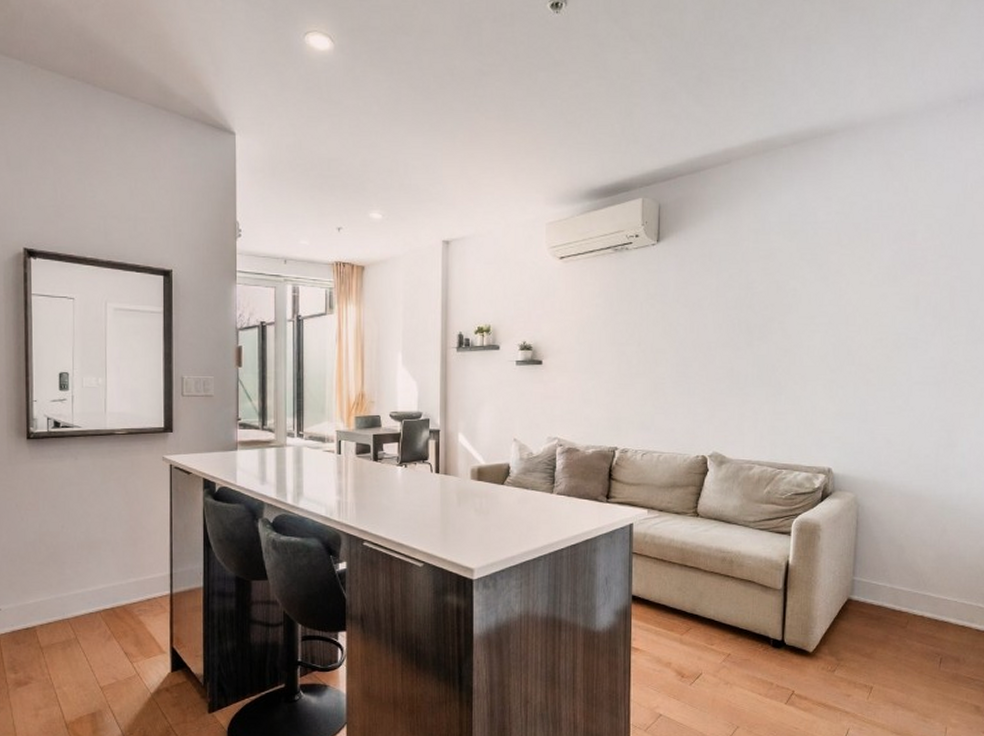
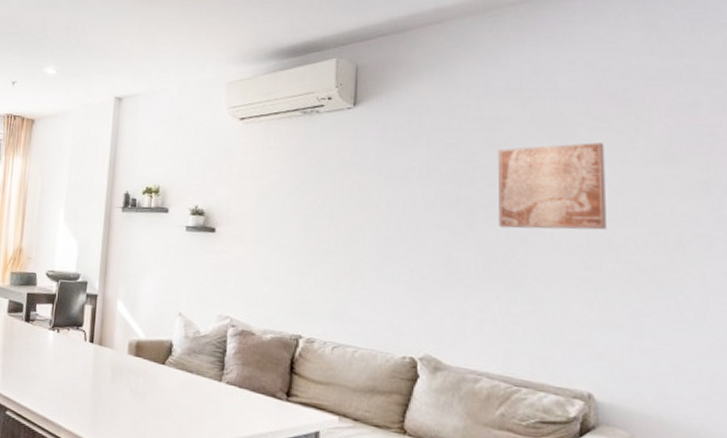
wall art: none [770,267,849,343] -> present [497,142,608,230]

